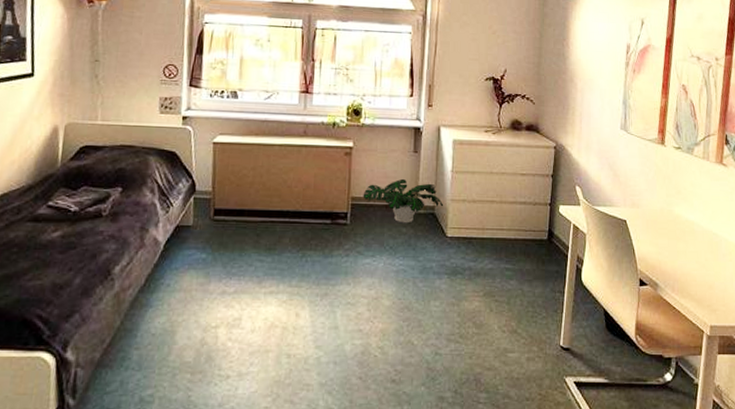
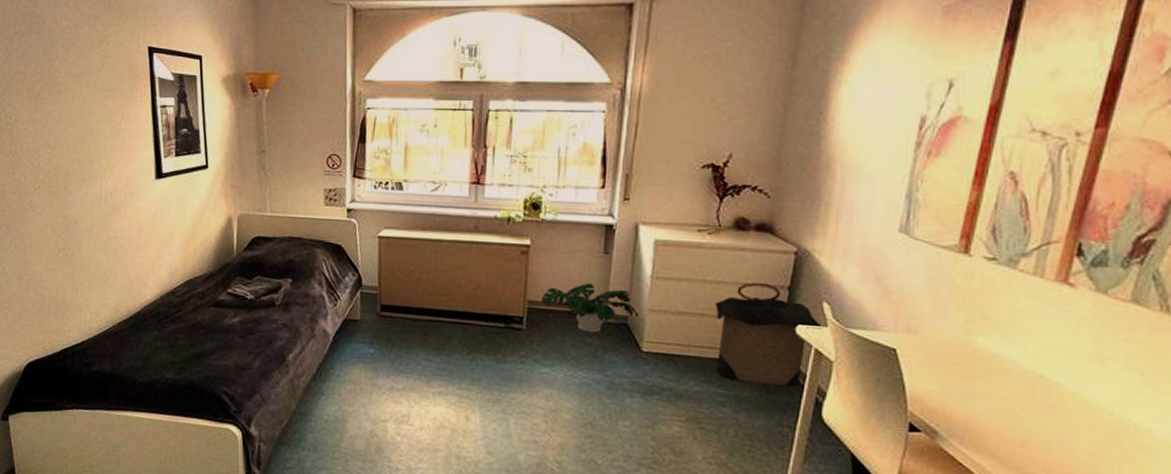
laundry hamper: none [500,172,577,257] -> present [714,282,822,387]

